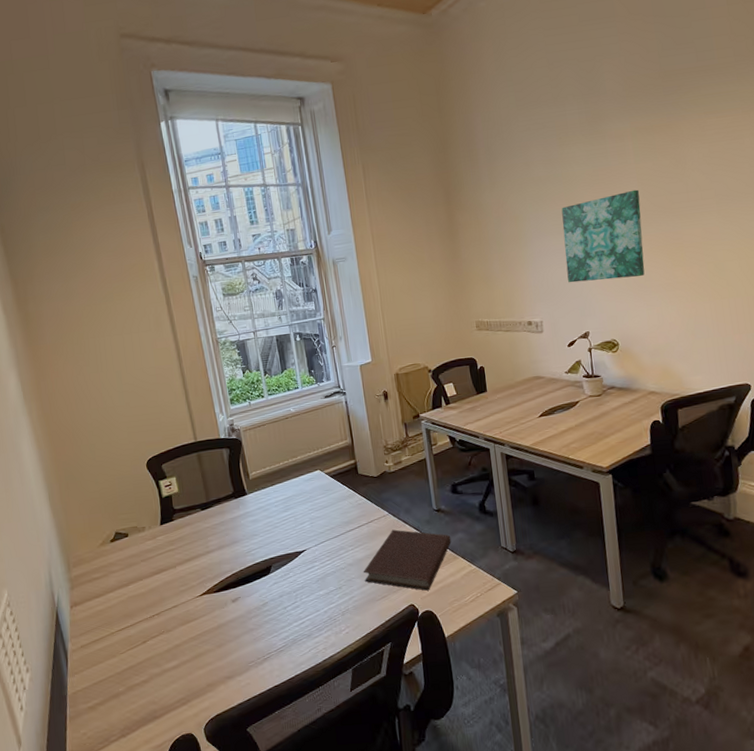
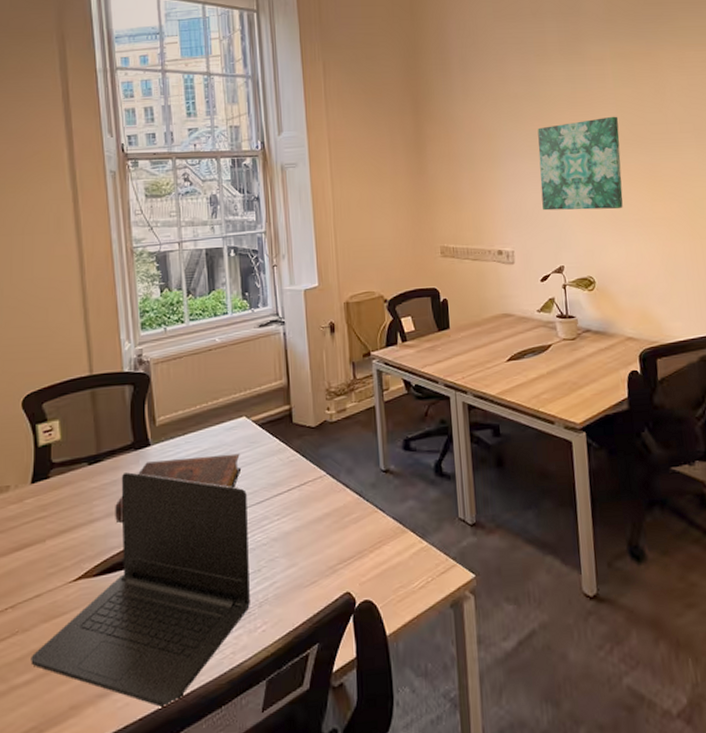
laptop: none [175,515,335,687] -> present [31,472,250,708]
book: none [224,499,320,553] -> present [115,453,242,523]
notebook: present [363,529,452,591] -> none [289,494,400,574]

